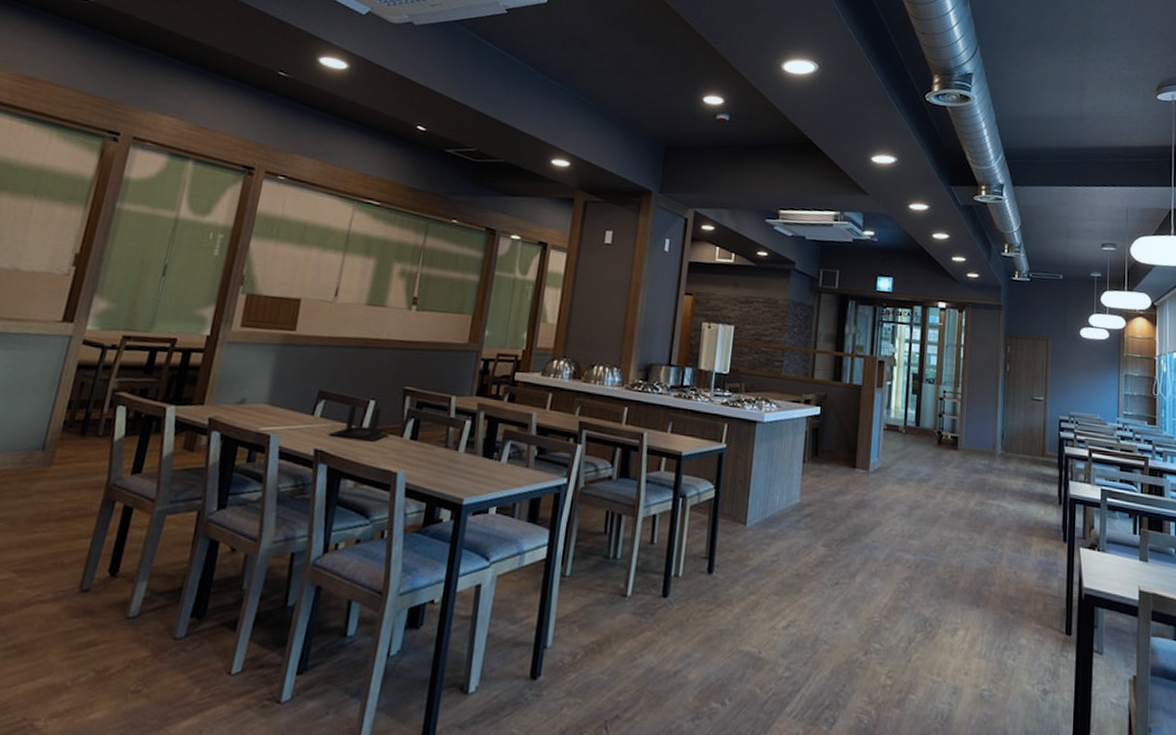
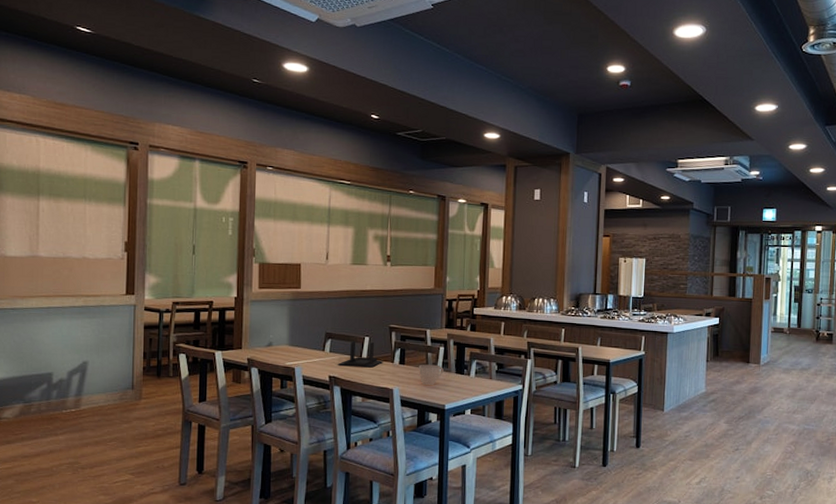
cup: none [433,441,467,472] -> present [418,364,444,386]

